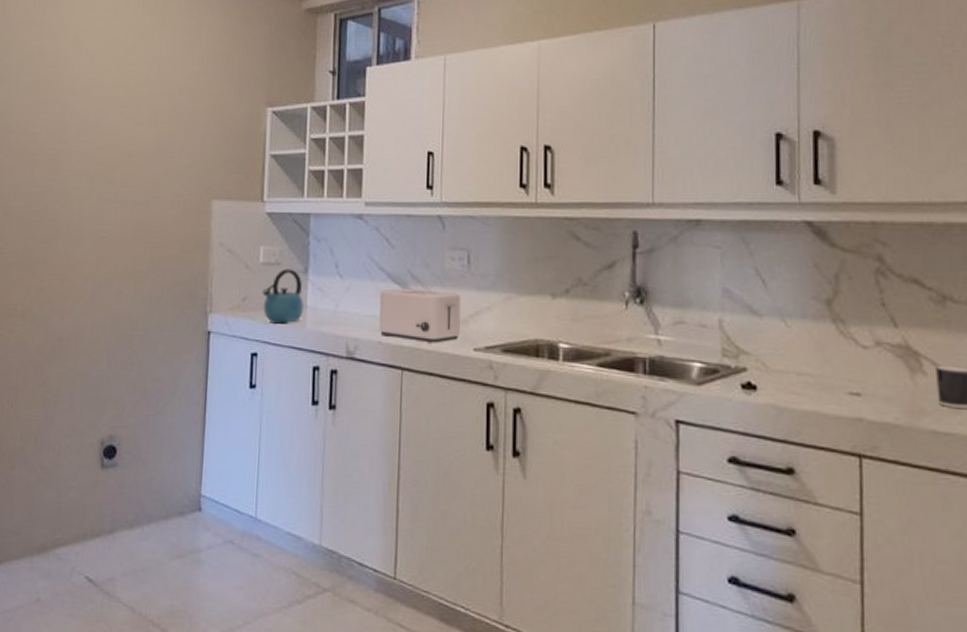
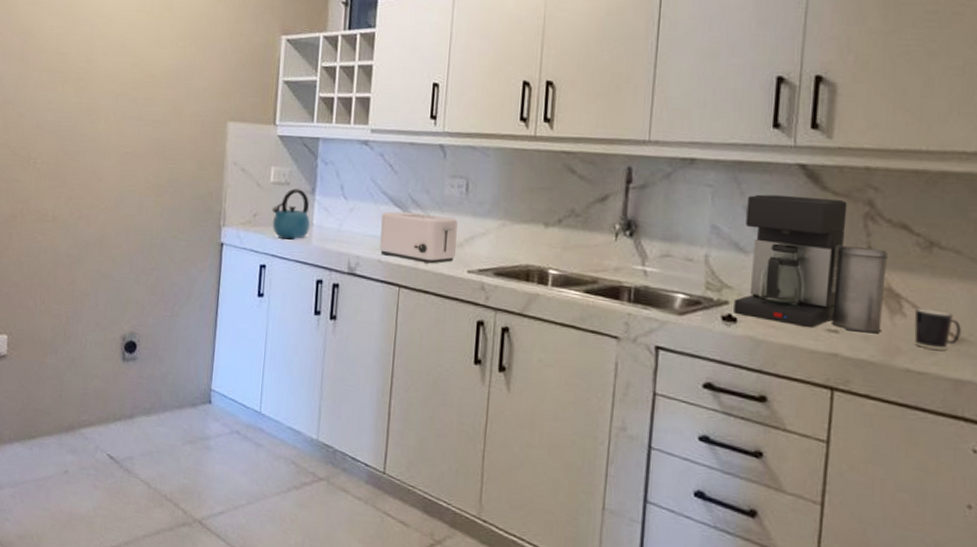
coffee maker: none [752,253,858,393] -> present [733,194,848,329]
canister: none [852,304,905,395] -> present [830,246,889,334]

